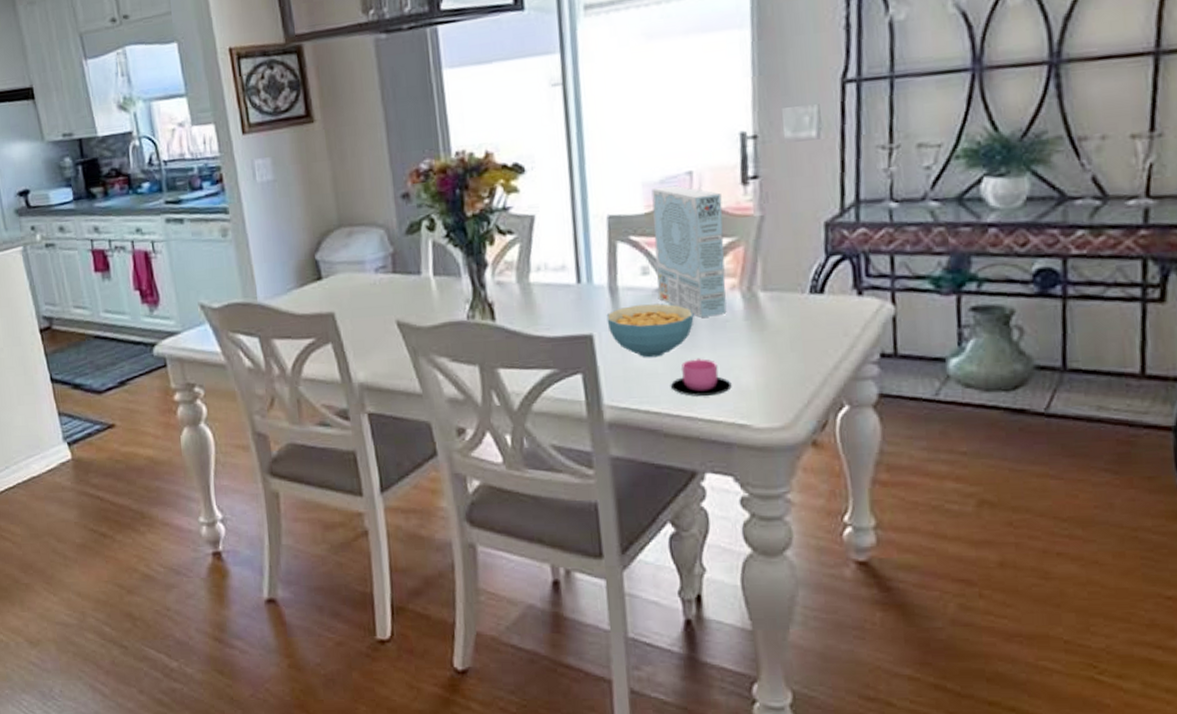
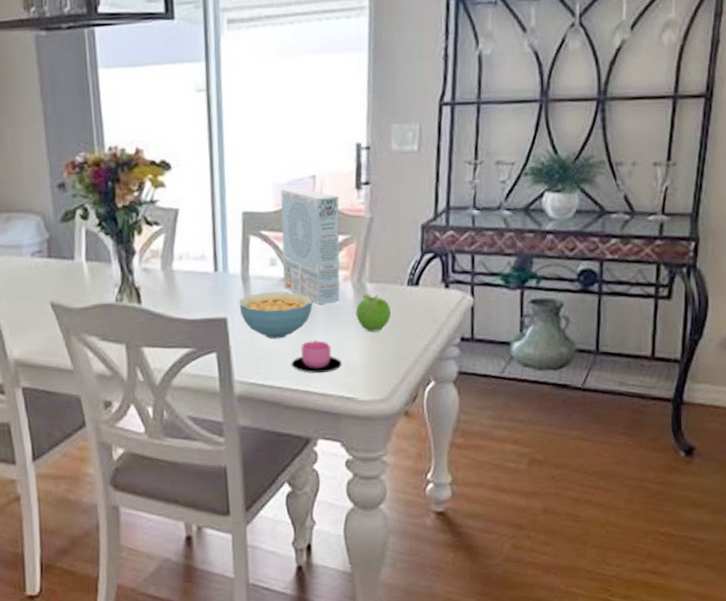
fruit: none [746,304,790,349] -> present [355,294,391,332]

